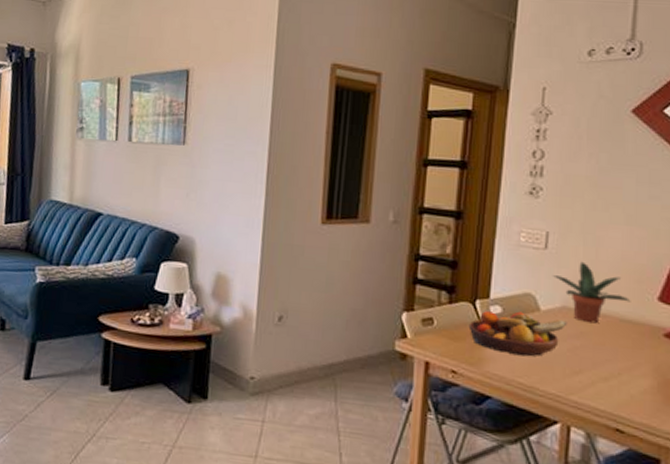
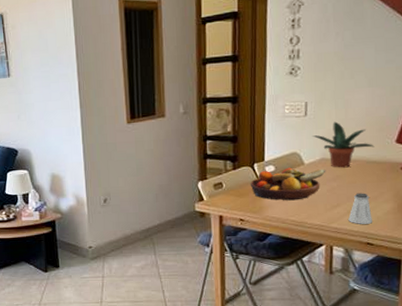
saltshaker: none [593,359,624,404] -> present [348,193,372,224]

